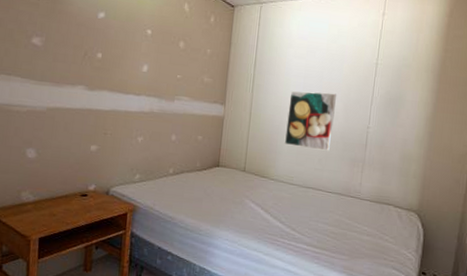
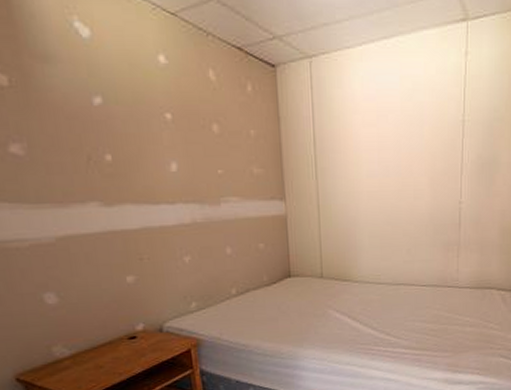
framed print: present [284,91,336,151] -> none [363,166,419,239]

